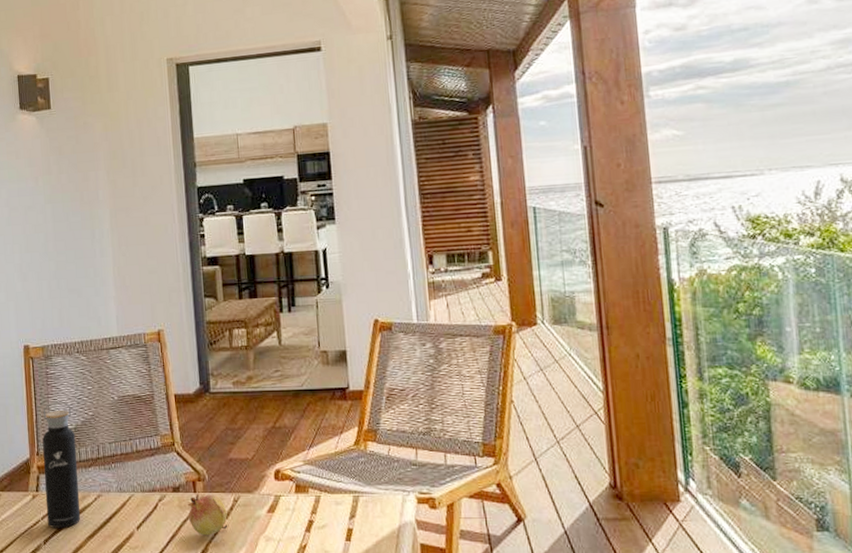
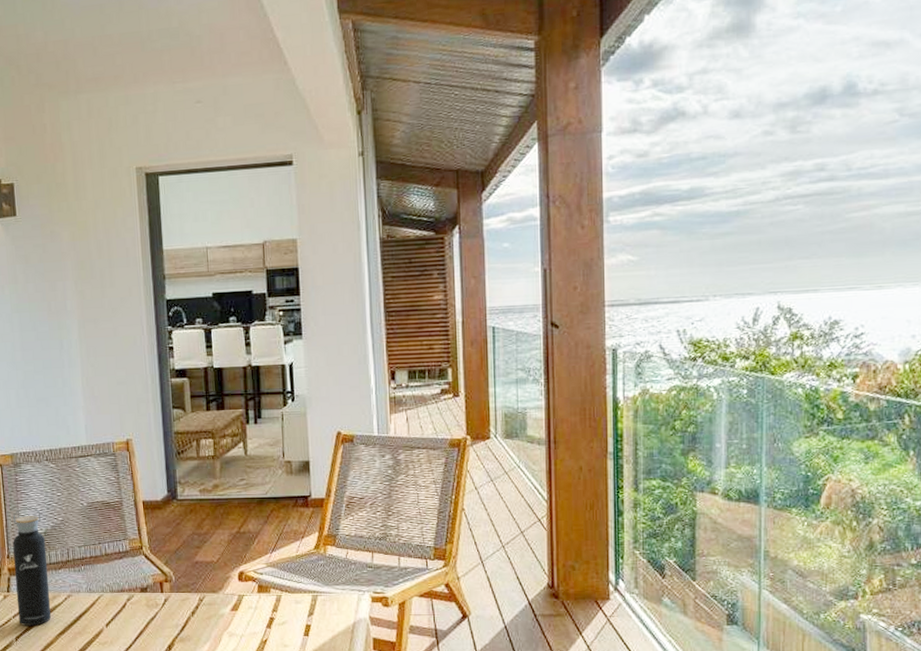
fruit: present [187,493,228,536] -> none [154,593,194,632]

